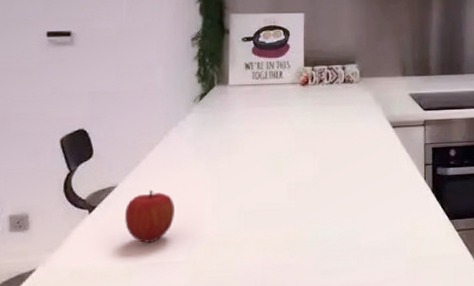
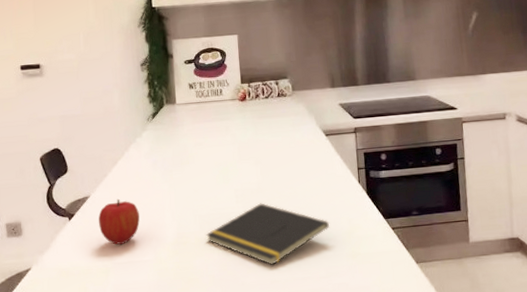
notepad: none [251,199,390,269] -> present [206,203,330,265]

